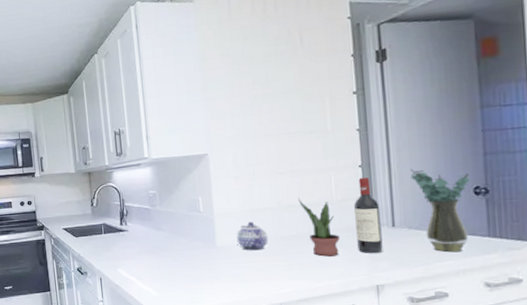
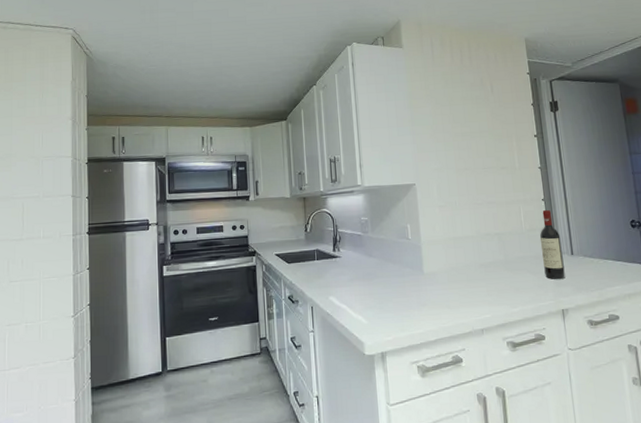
teapot: present [236,221,269,251] -> none [441,249,470,278]
potted plant: present [298,198,340,257] -> none [494,227,530,283]
vase: present [410,169,469,253] -> none [582,203,630,279]

